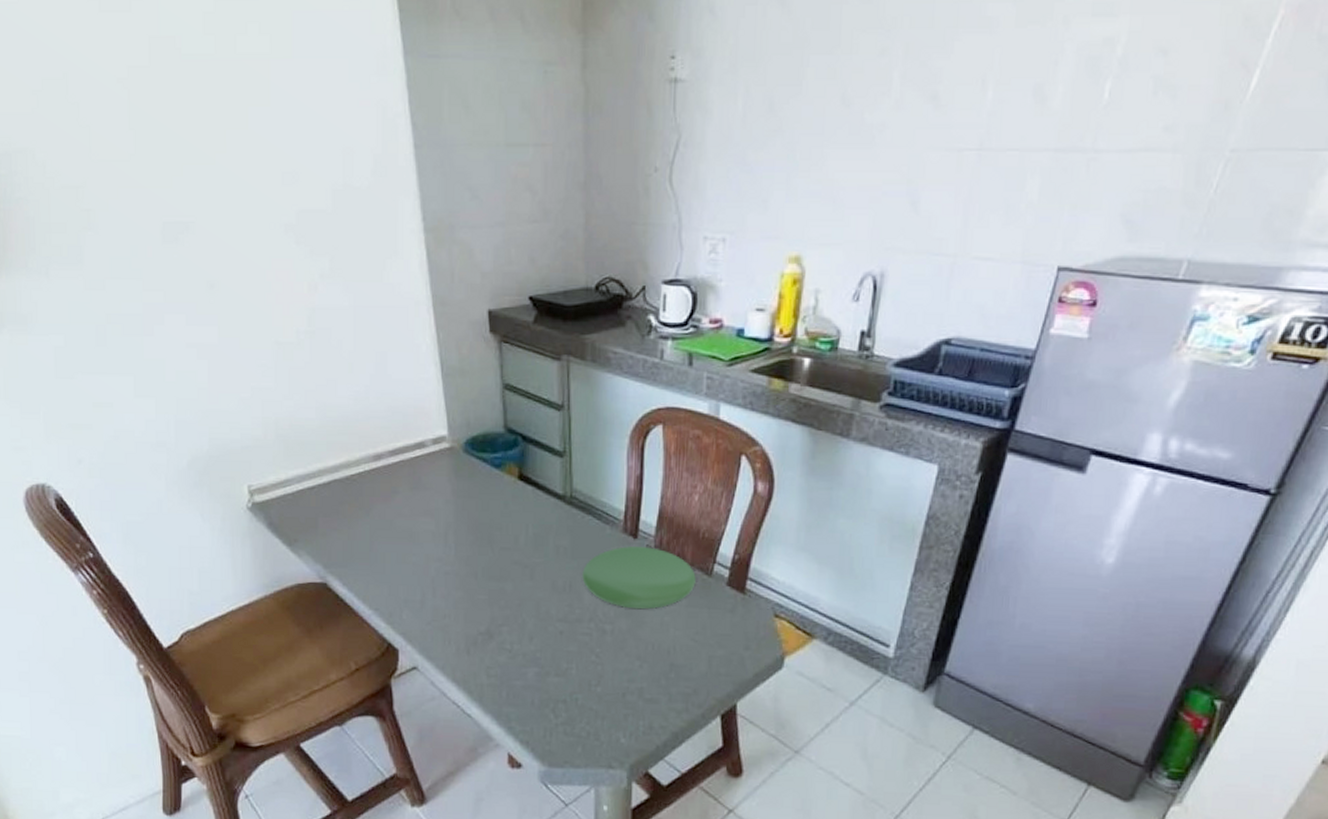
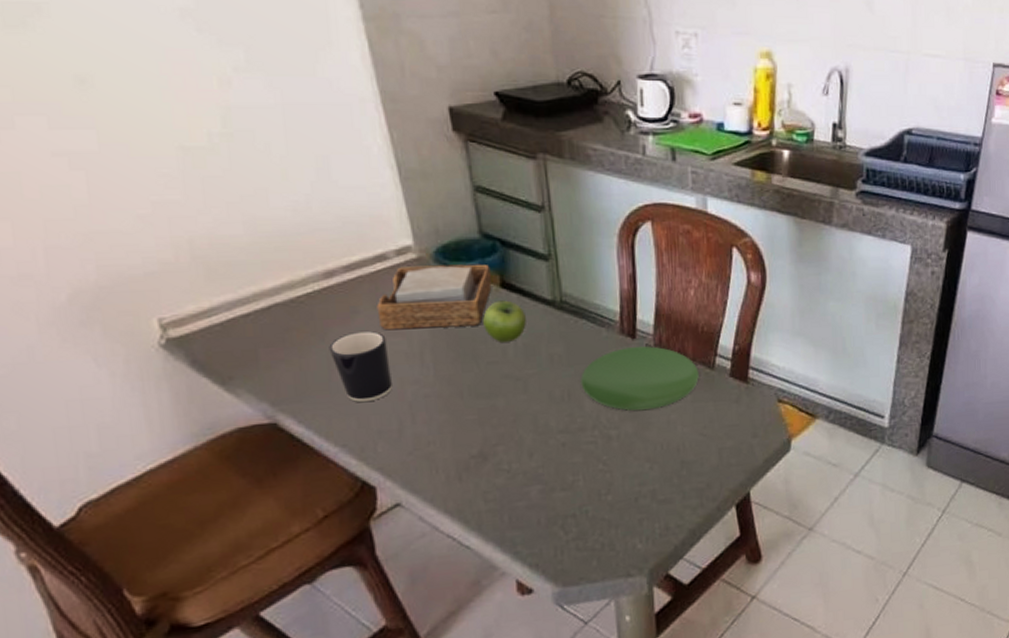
mug: none [372,509,419,574] -> present [329,330,392,403]
napkin holder: none [413,454,511,513] -> present [376,264,492,330]
fruit: none [500,491,538,531] -> present [483,300,526,342]

